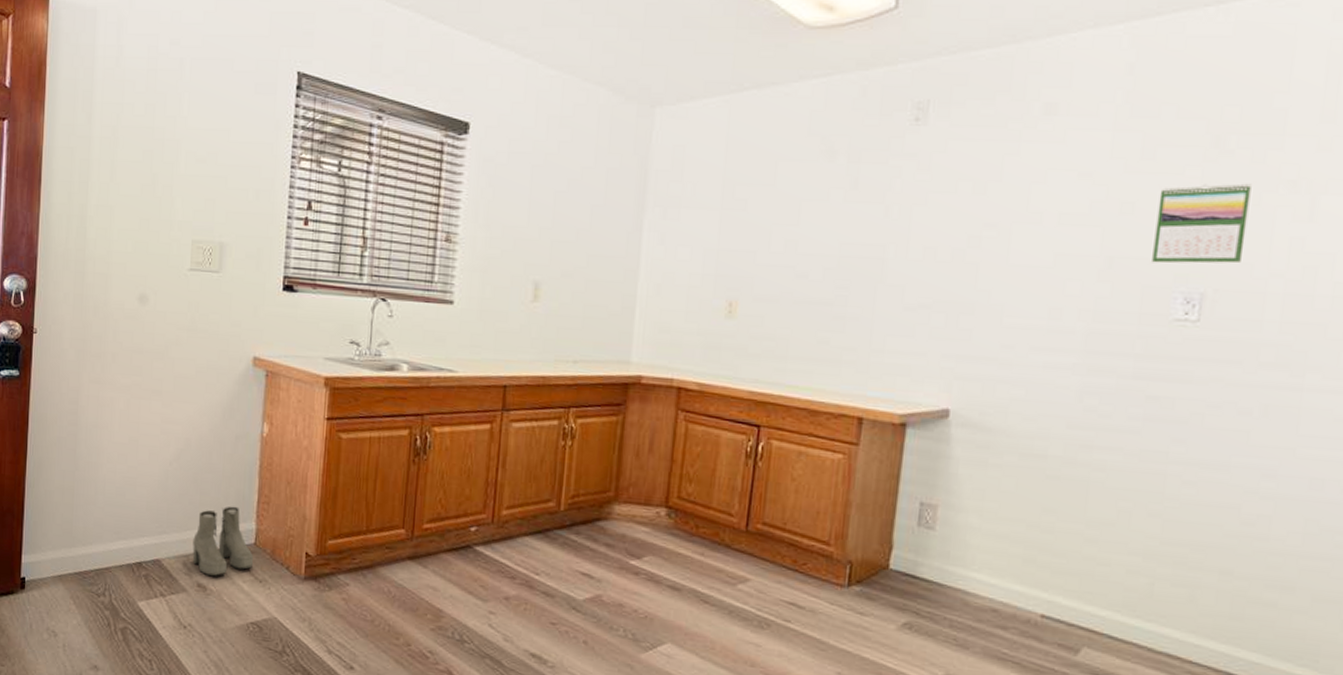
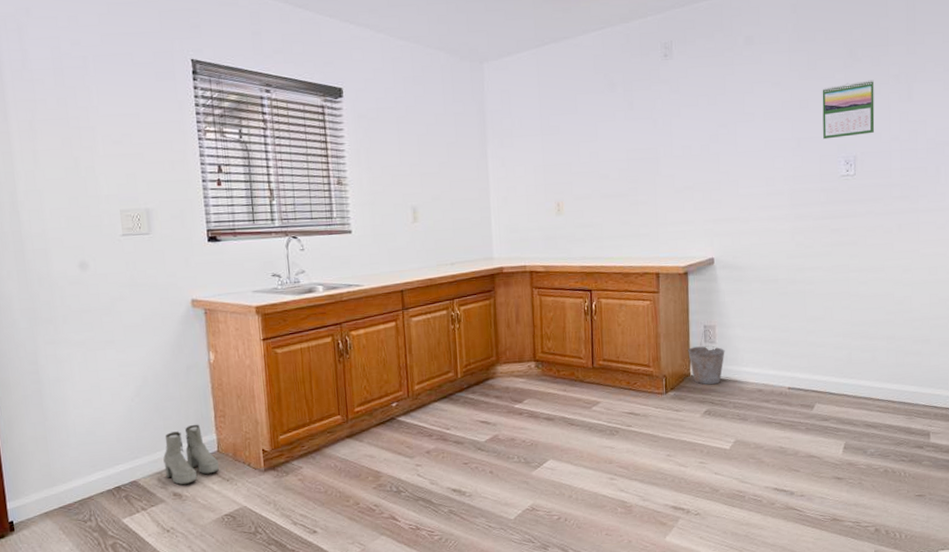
bucket: none [890,509,948,589] -> present [688,330,725,385]

